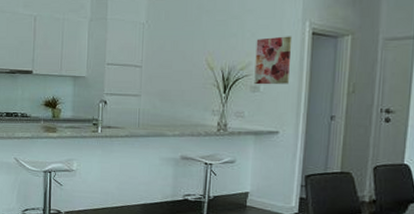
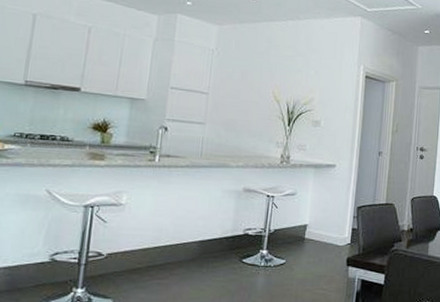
wall art: present [254,36,293,85] -> none [316,76,350,121]

